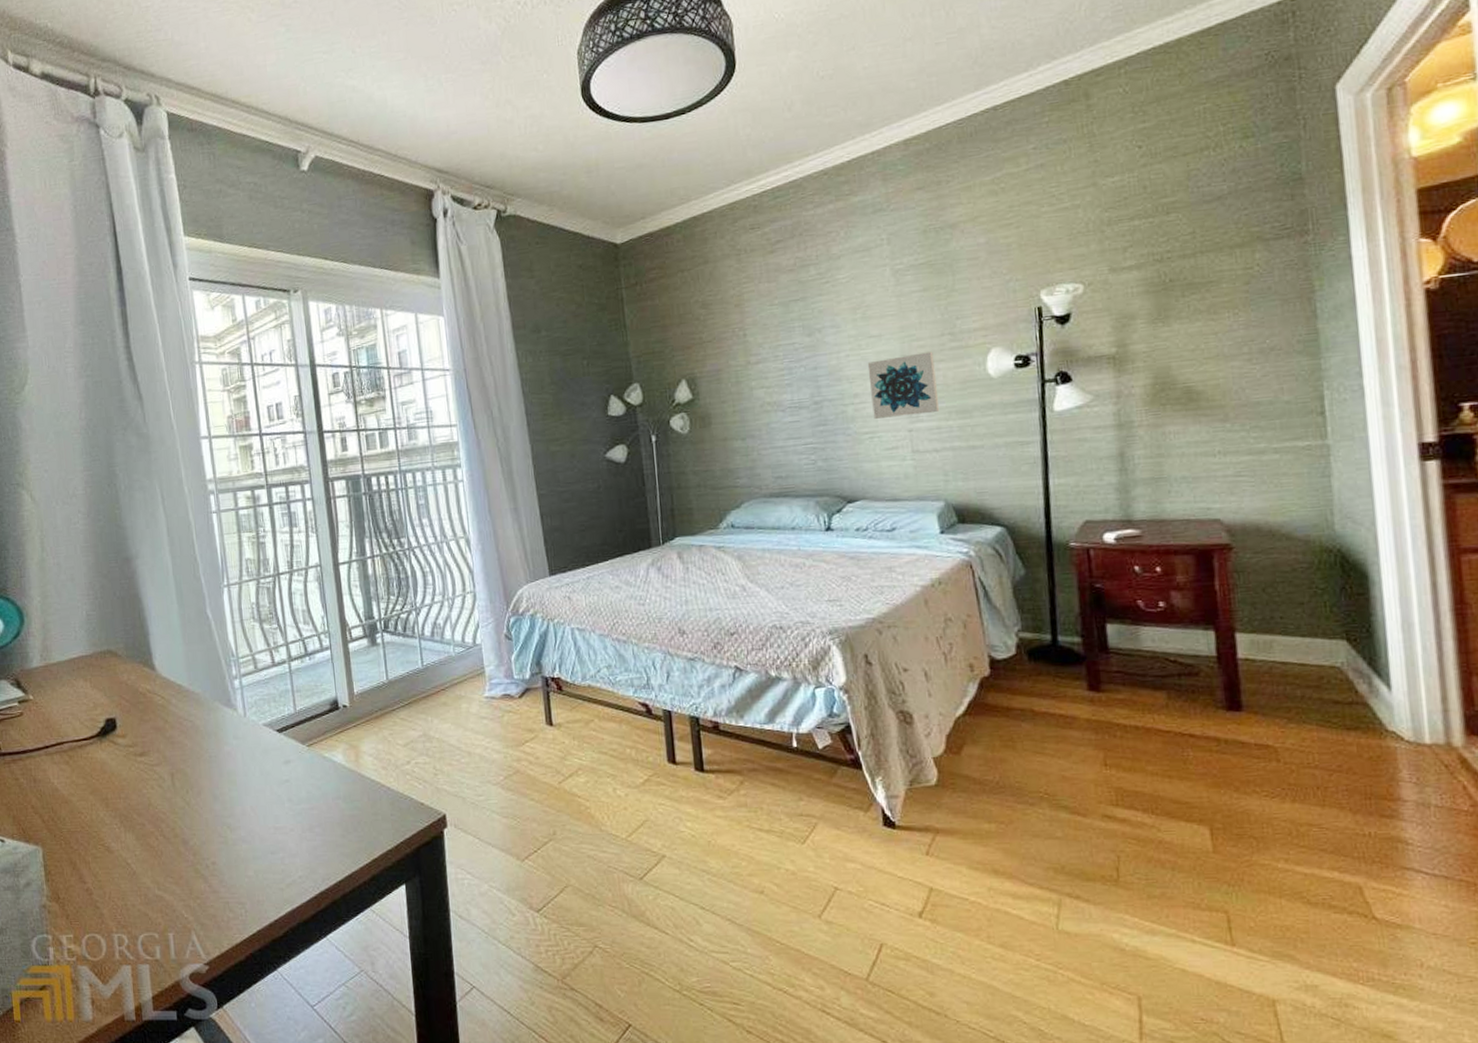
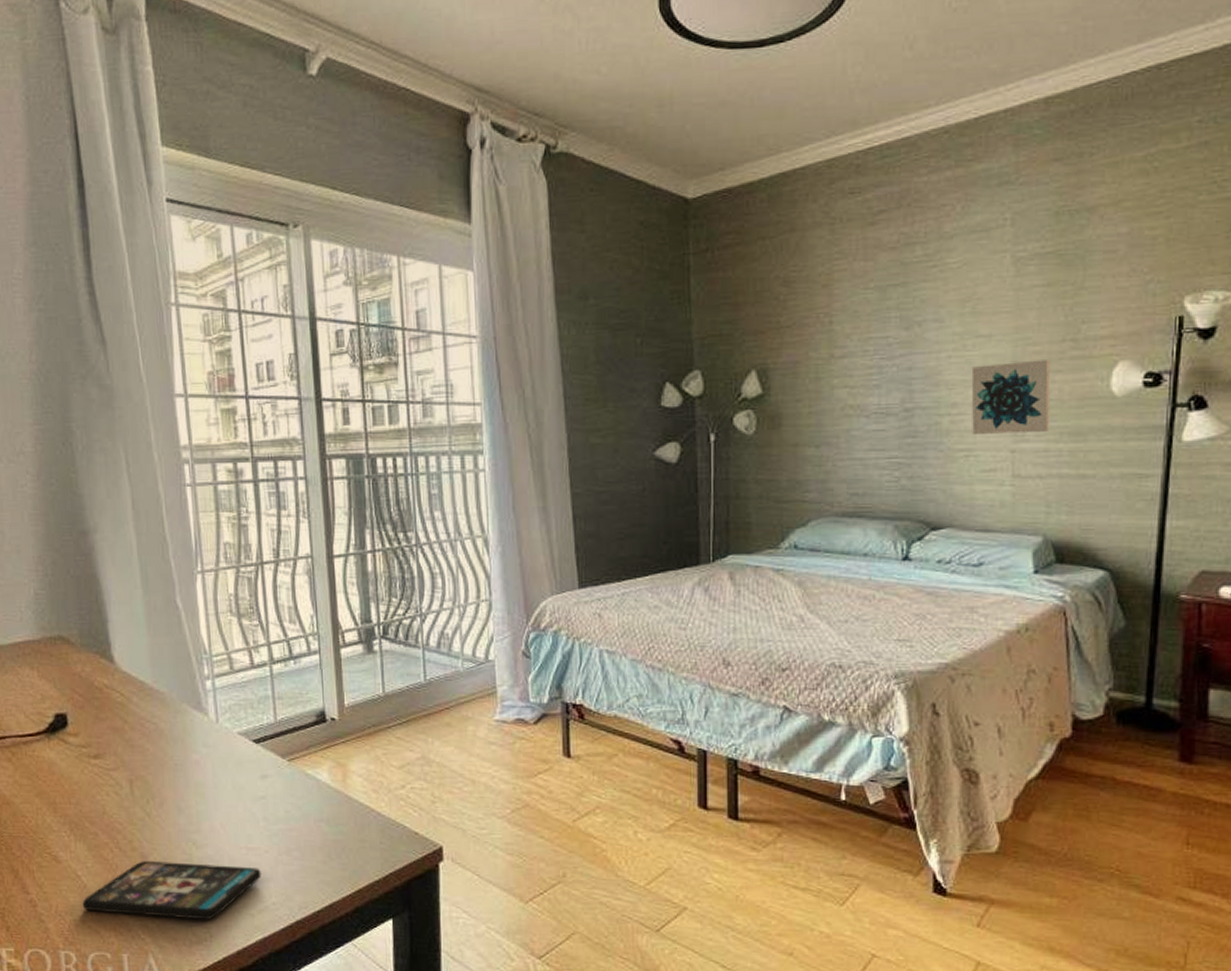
smartphone: none [132,844,289,897] -> present [82,861,262,920]

